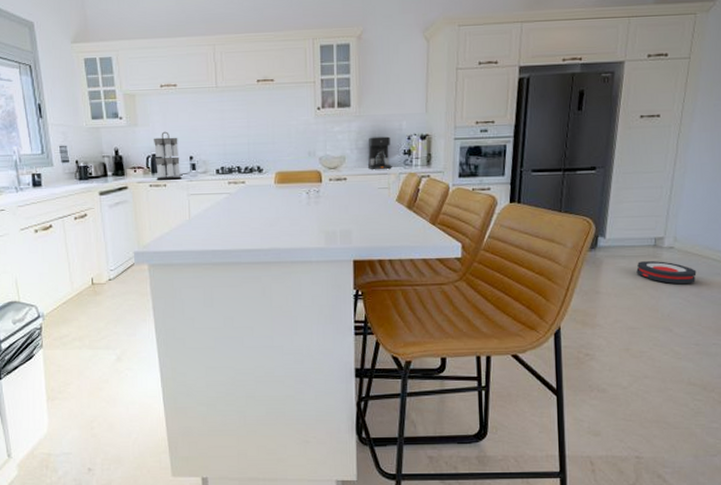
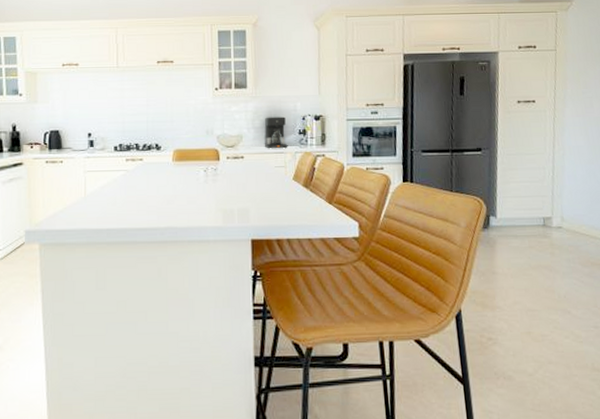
spice rack: present [153,131,182,181] -> none [52,108,79,158]
robot vacuum: present [636,261,697,284] -> none [529,241,587,264]

